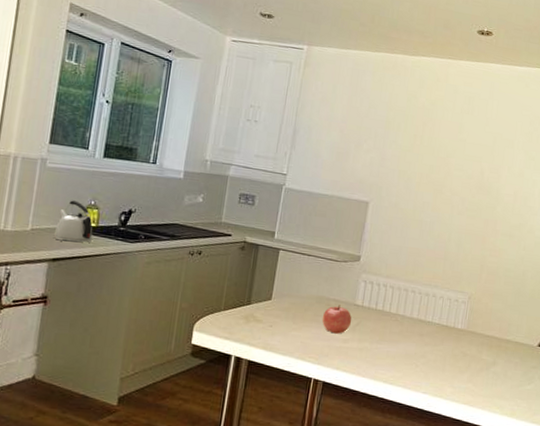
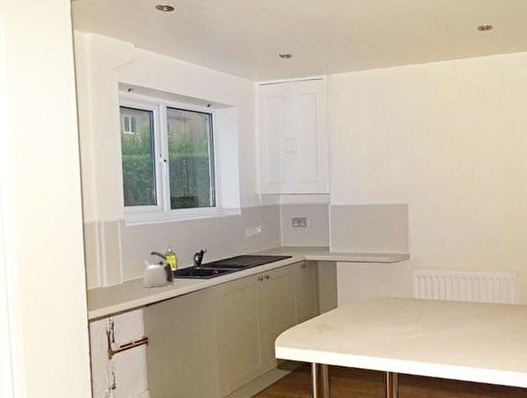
fruit: present [322,305,352,334] -> none [385,301,413,328]

